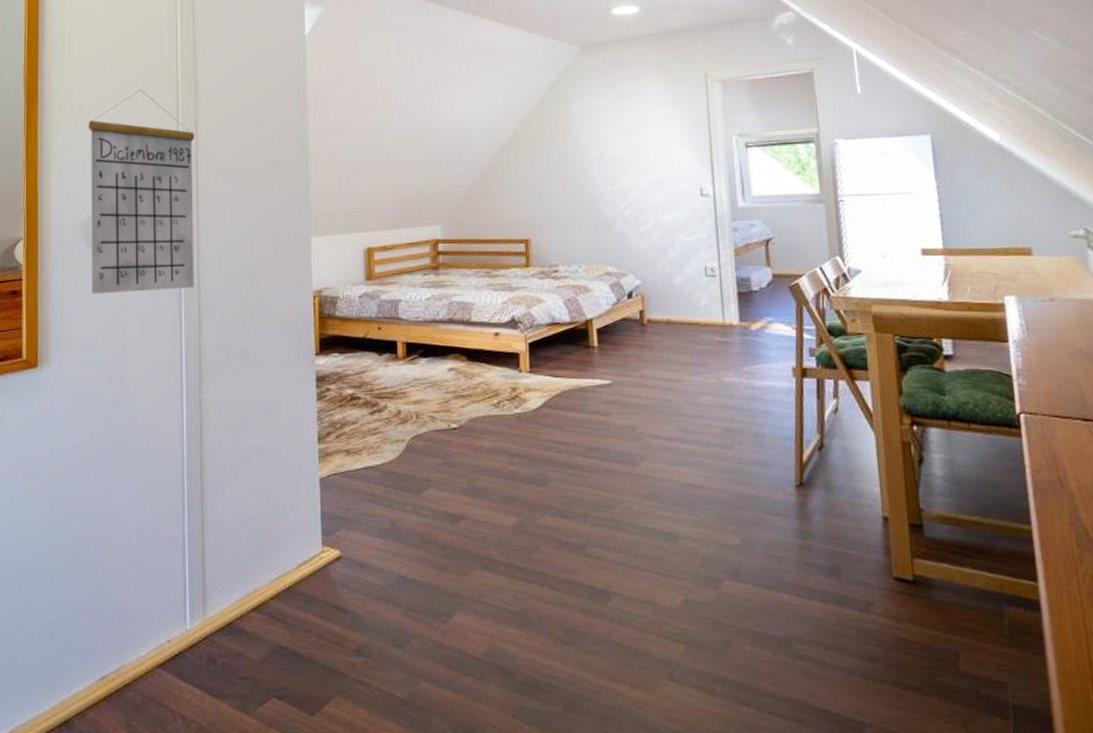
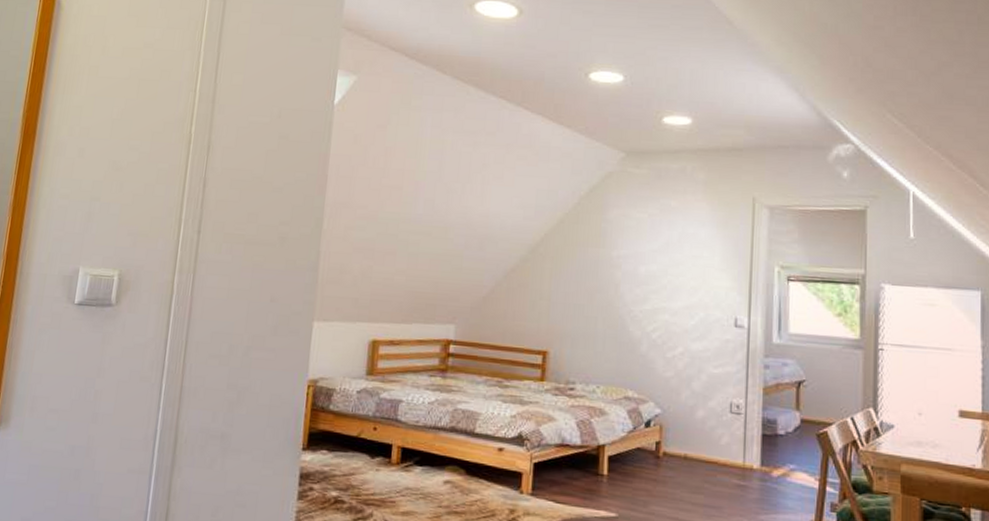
calendar: present [88,89,195,295] -> none [66,140,202,361]

